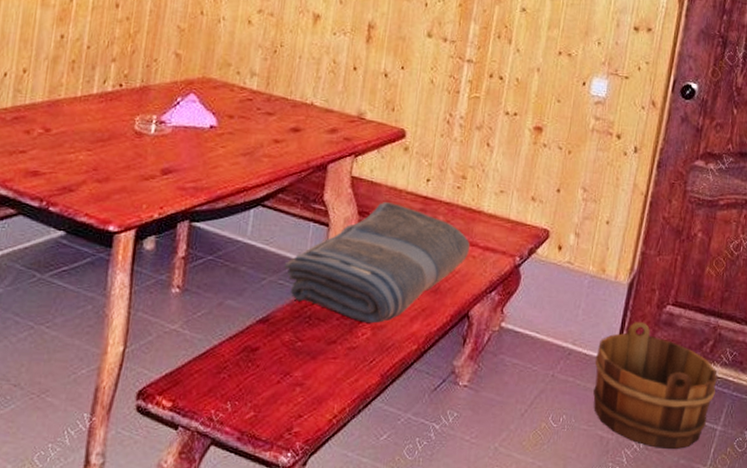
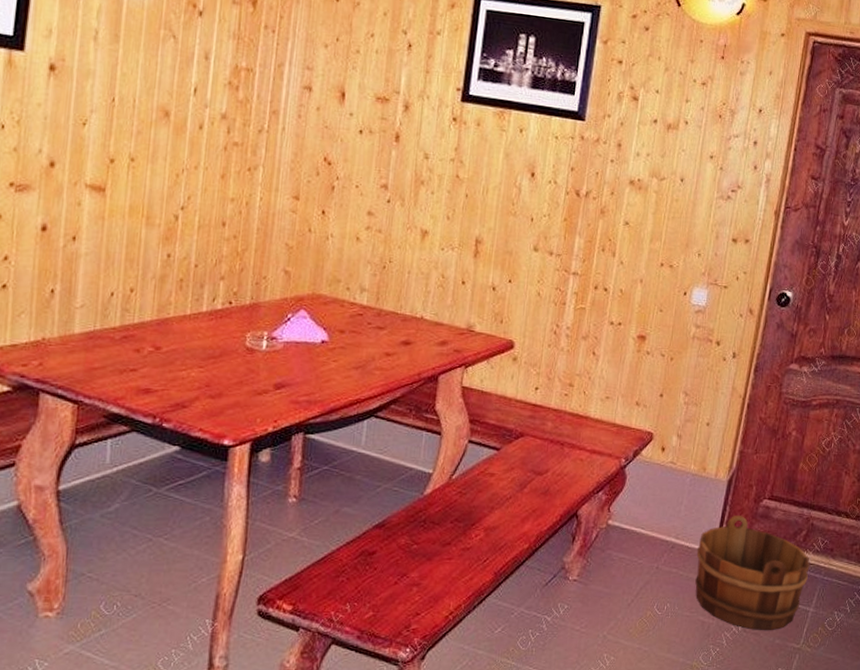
towel: present [284,202,471,324] -> none [398,410,578,526]

